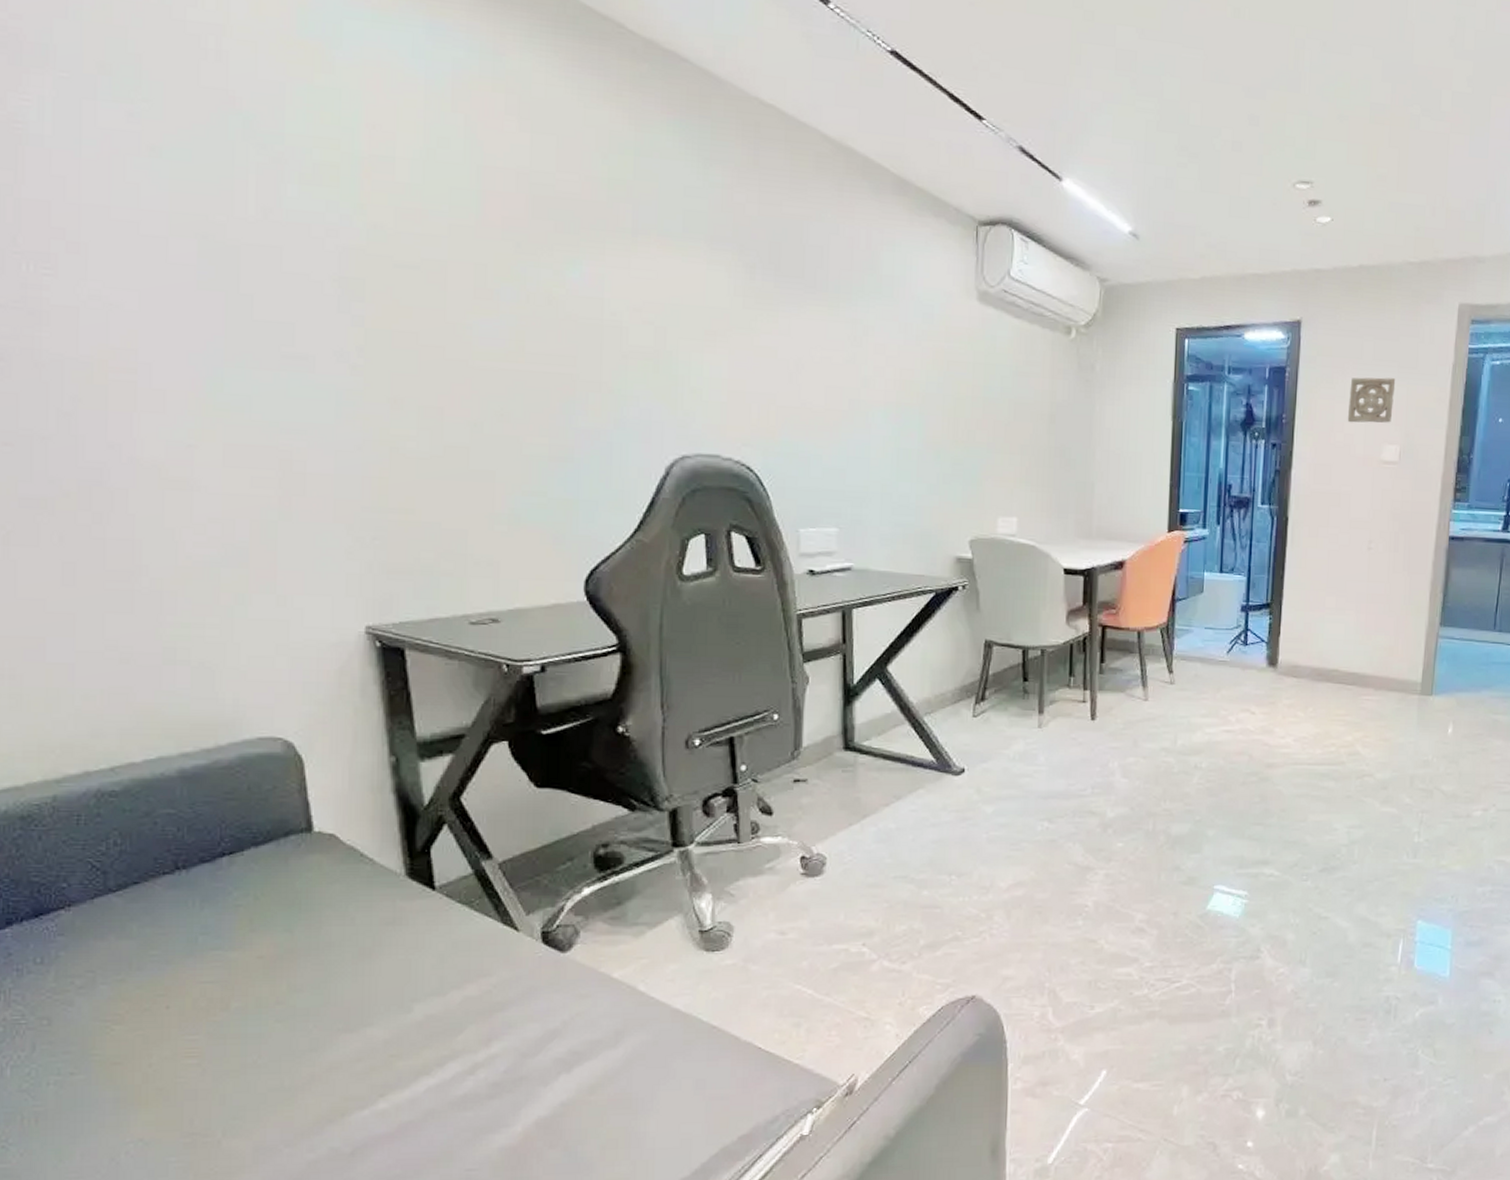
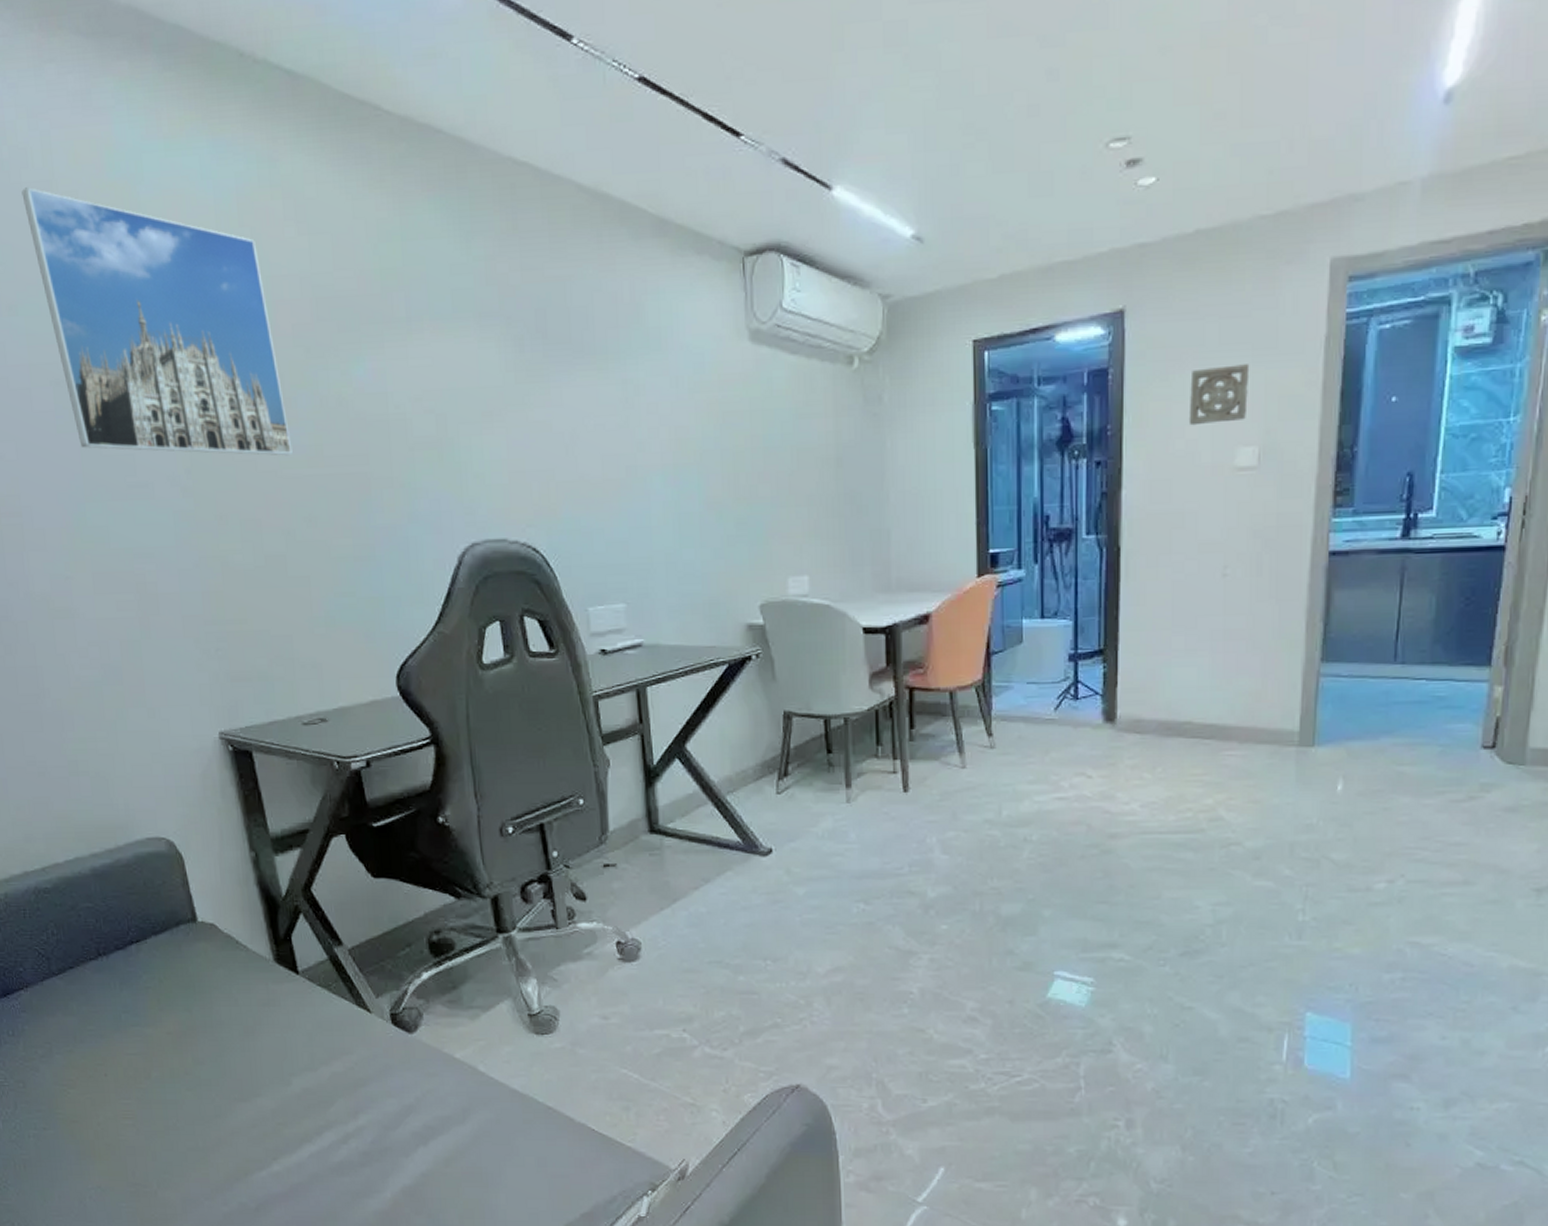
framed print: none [184,26,489,347] -> present [21,187,293,456]

